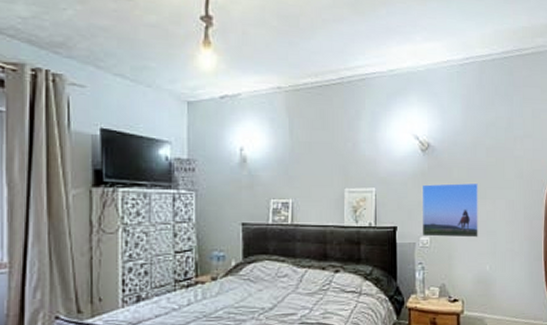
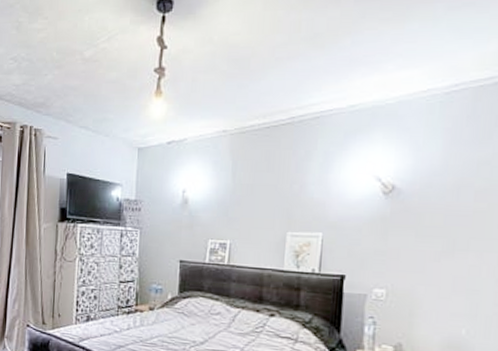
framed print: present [421,182,478,238] -> none [376,231,458,296]

